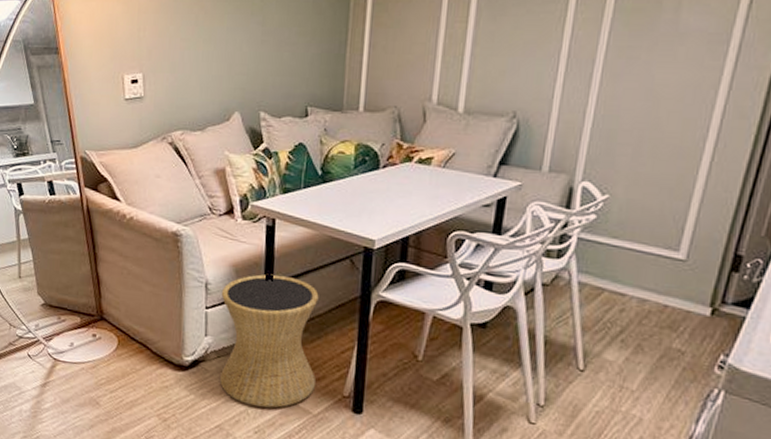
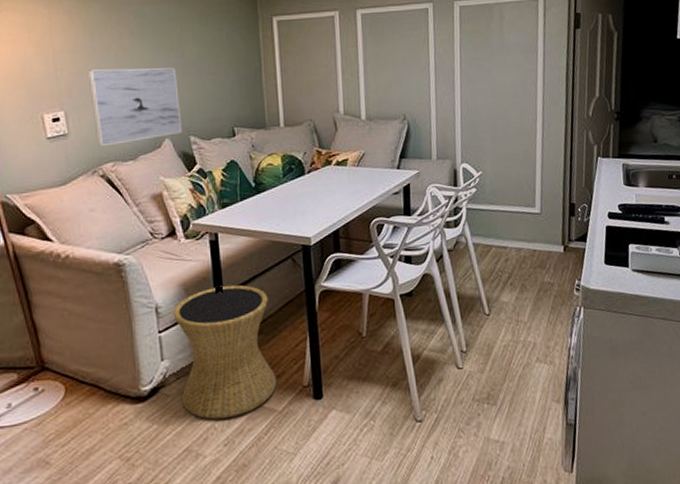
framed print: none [168,32,255,114] -> present [87,67,183,147]

